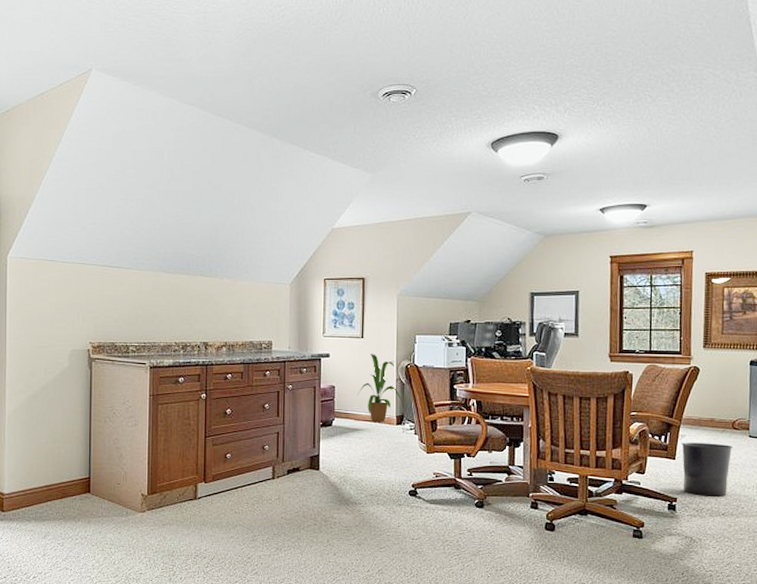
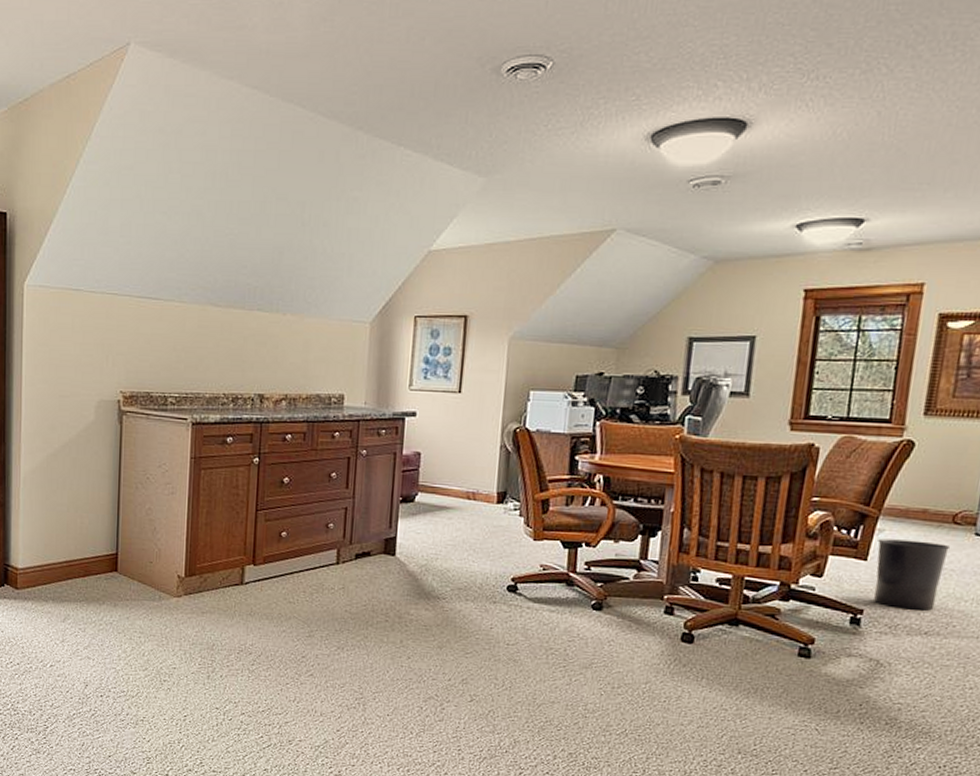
house plant: present [357,354,404,423] -> none [449,413,508,500]

